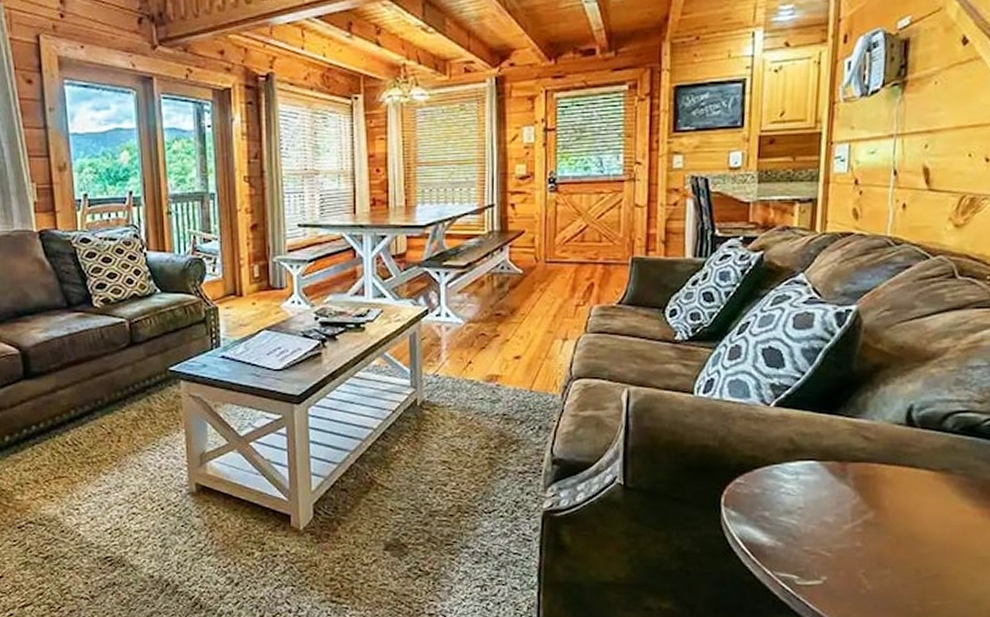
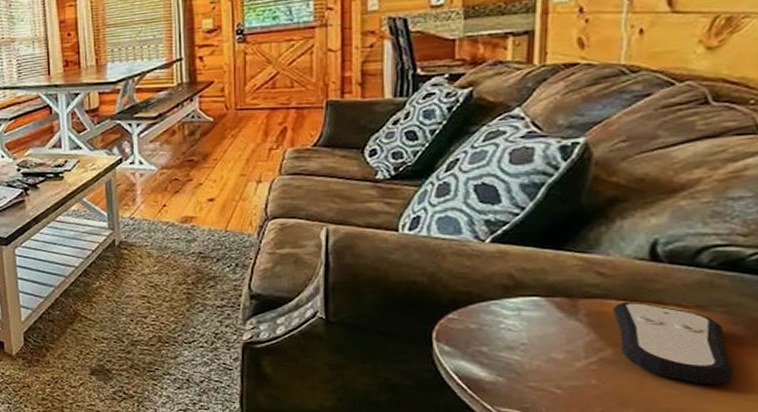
remote control: none [875,465,970,545] -> present [613,302,734,385]

